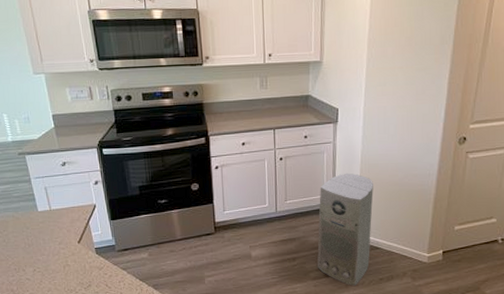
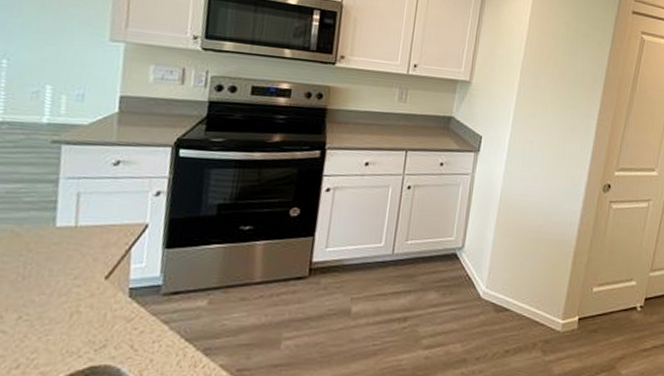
air purifier: present [317,173,374,286] -> none [432,212,511,359]

